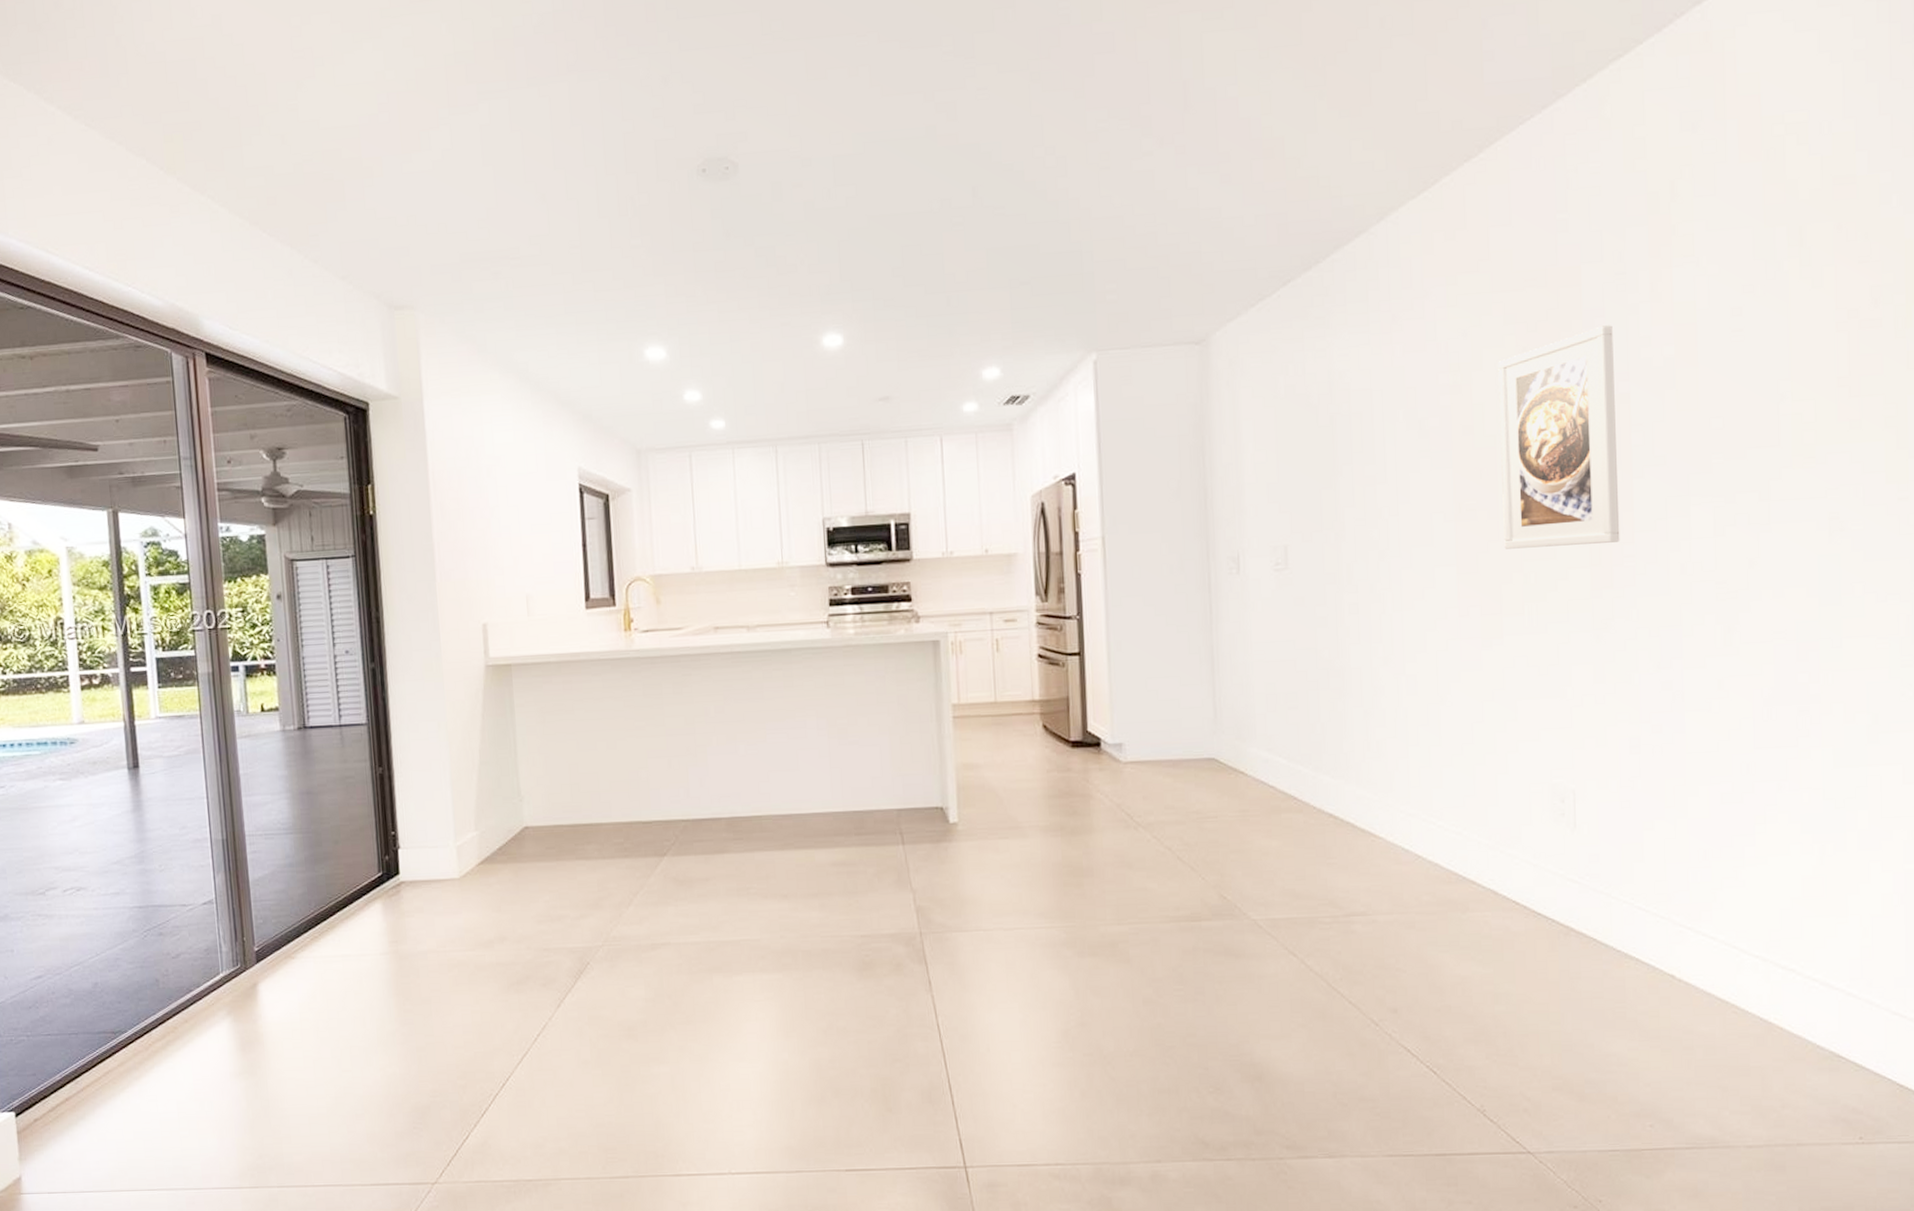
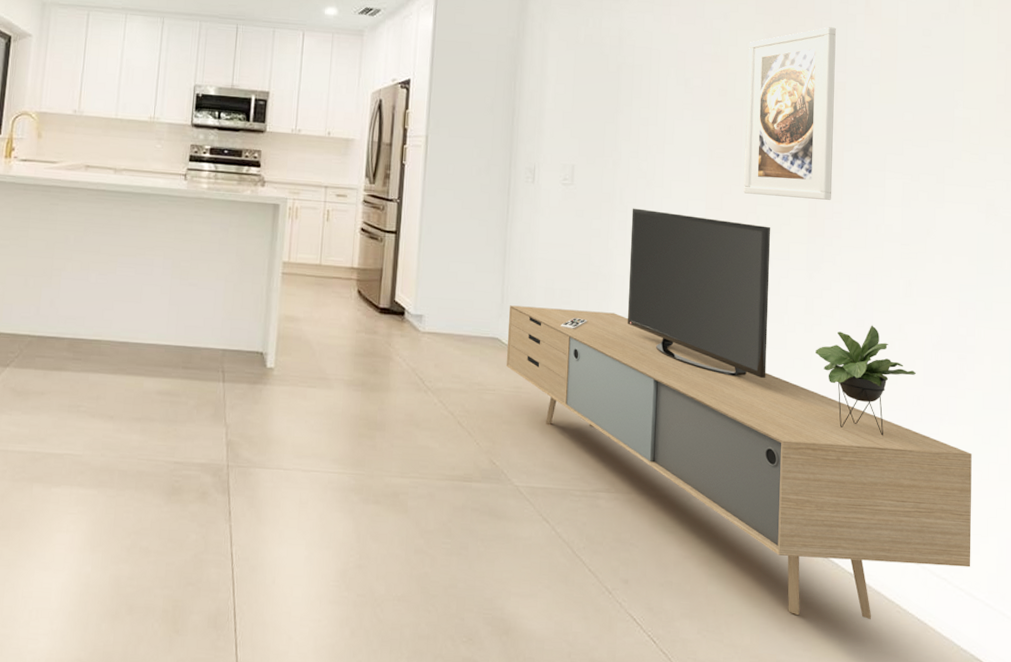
media console: none [1224,584,1826,1029] -> present [506,208,972,619]

